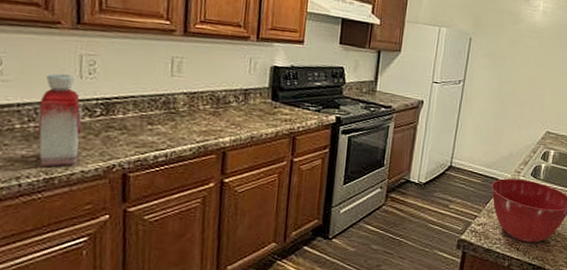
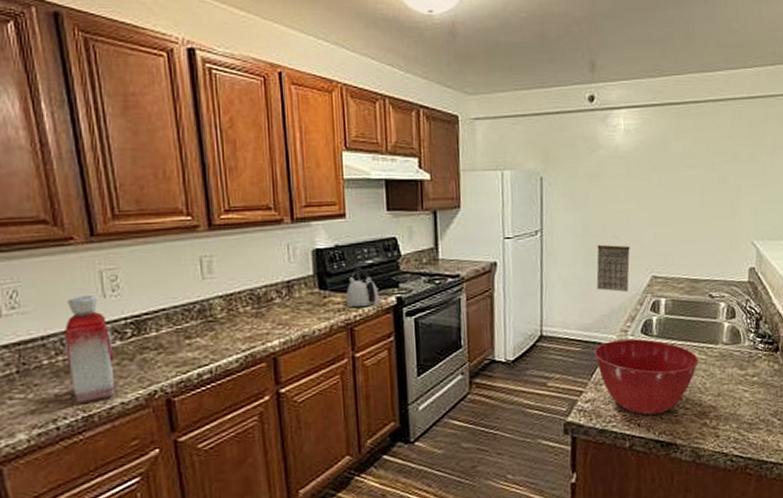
kettle: none [292,87,322,121] -> present [345,268,379,308]
calendar: none [501,96,533,141] -> present [596,238,630,292]

